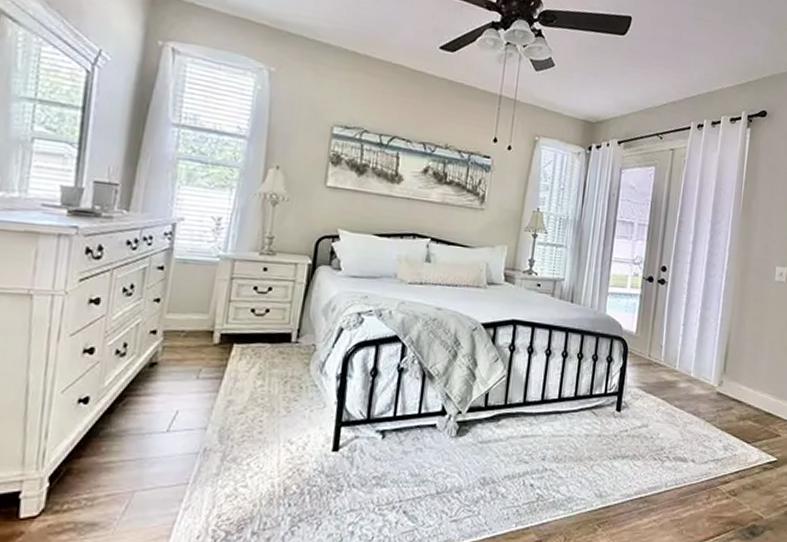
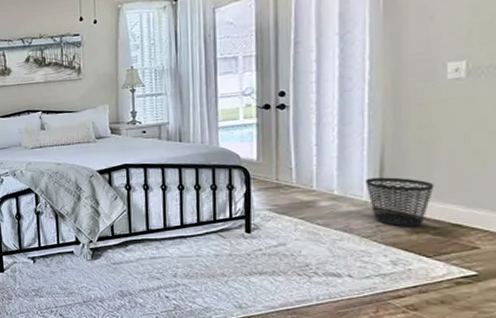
wastebasket: none [714,363,759,414] -> present [365,177,435,227]

